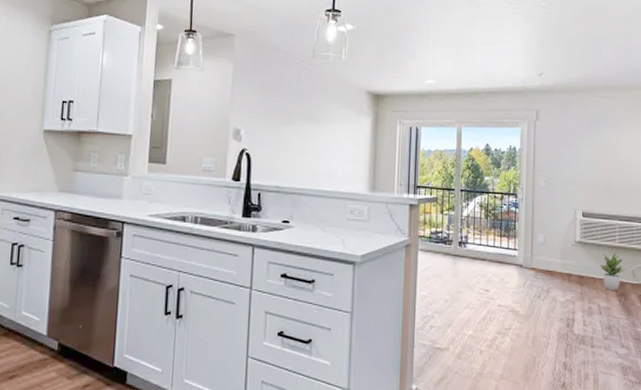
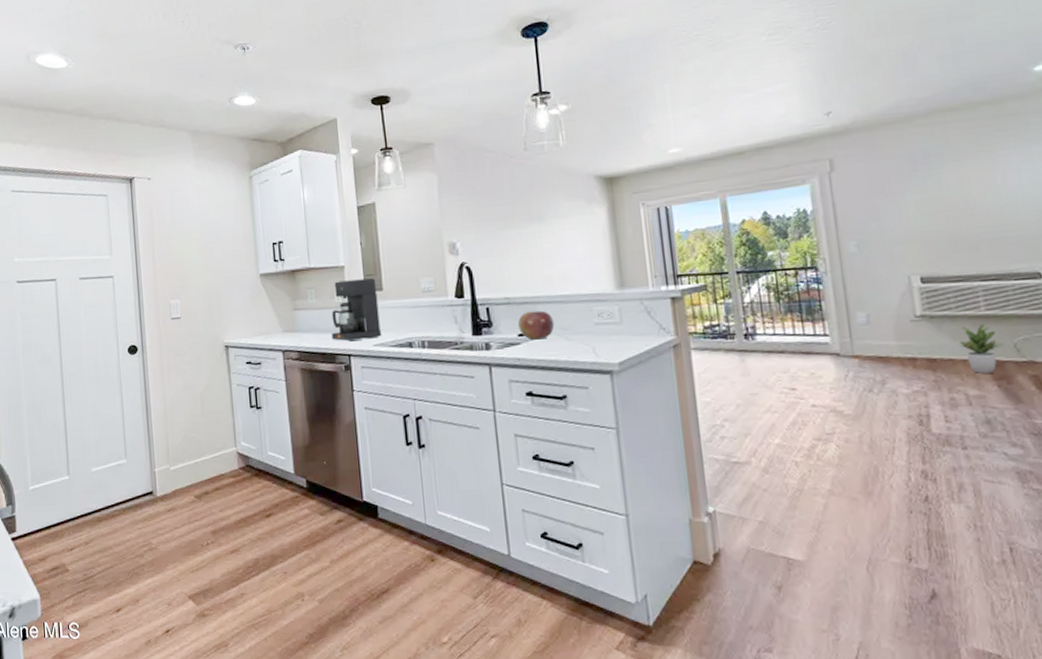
coffee maker: none [107,149,161,209] -> present [331,278,382,342]
fruit: none [284,201,315,228] -> present [518,310,555,340]

